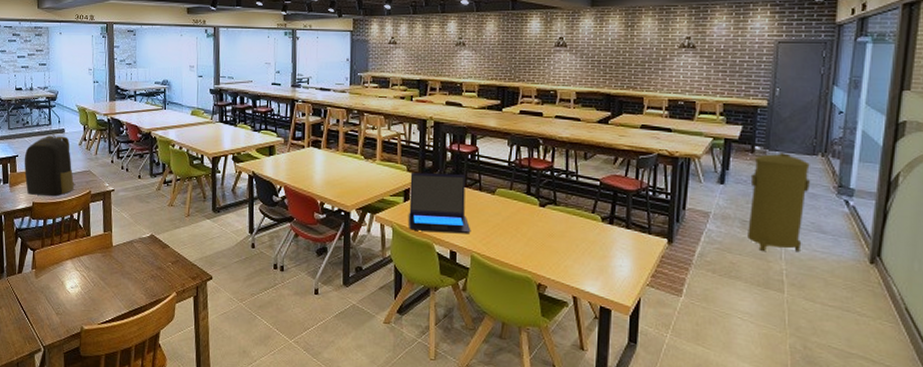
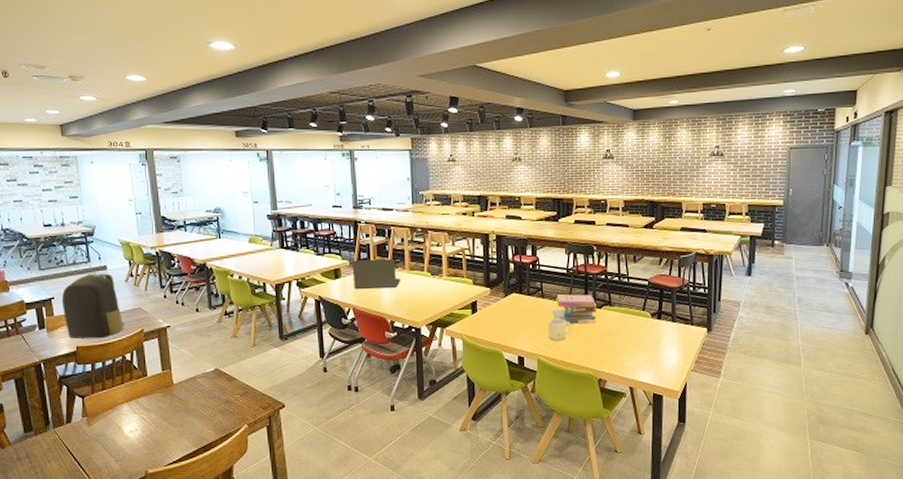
laptop: none [286,138,333,168] -> present [352,259,400,289]
laptop: present [408,172,471,233] -> none [476,284,536,340]
mug: none [484,213,511,239] -> present [548,318,572,341]
books: none [489,189,539,222] -> present [551,294,596,324]
trash can: present [747,152,811,253] -> none [771,244,819,331]

